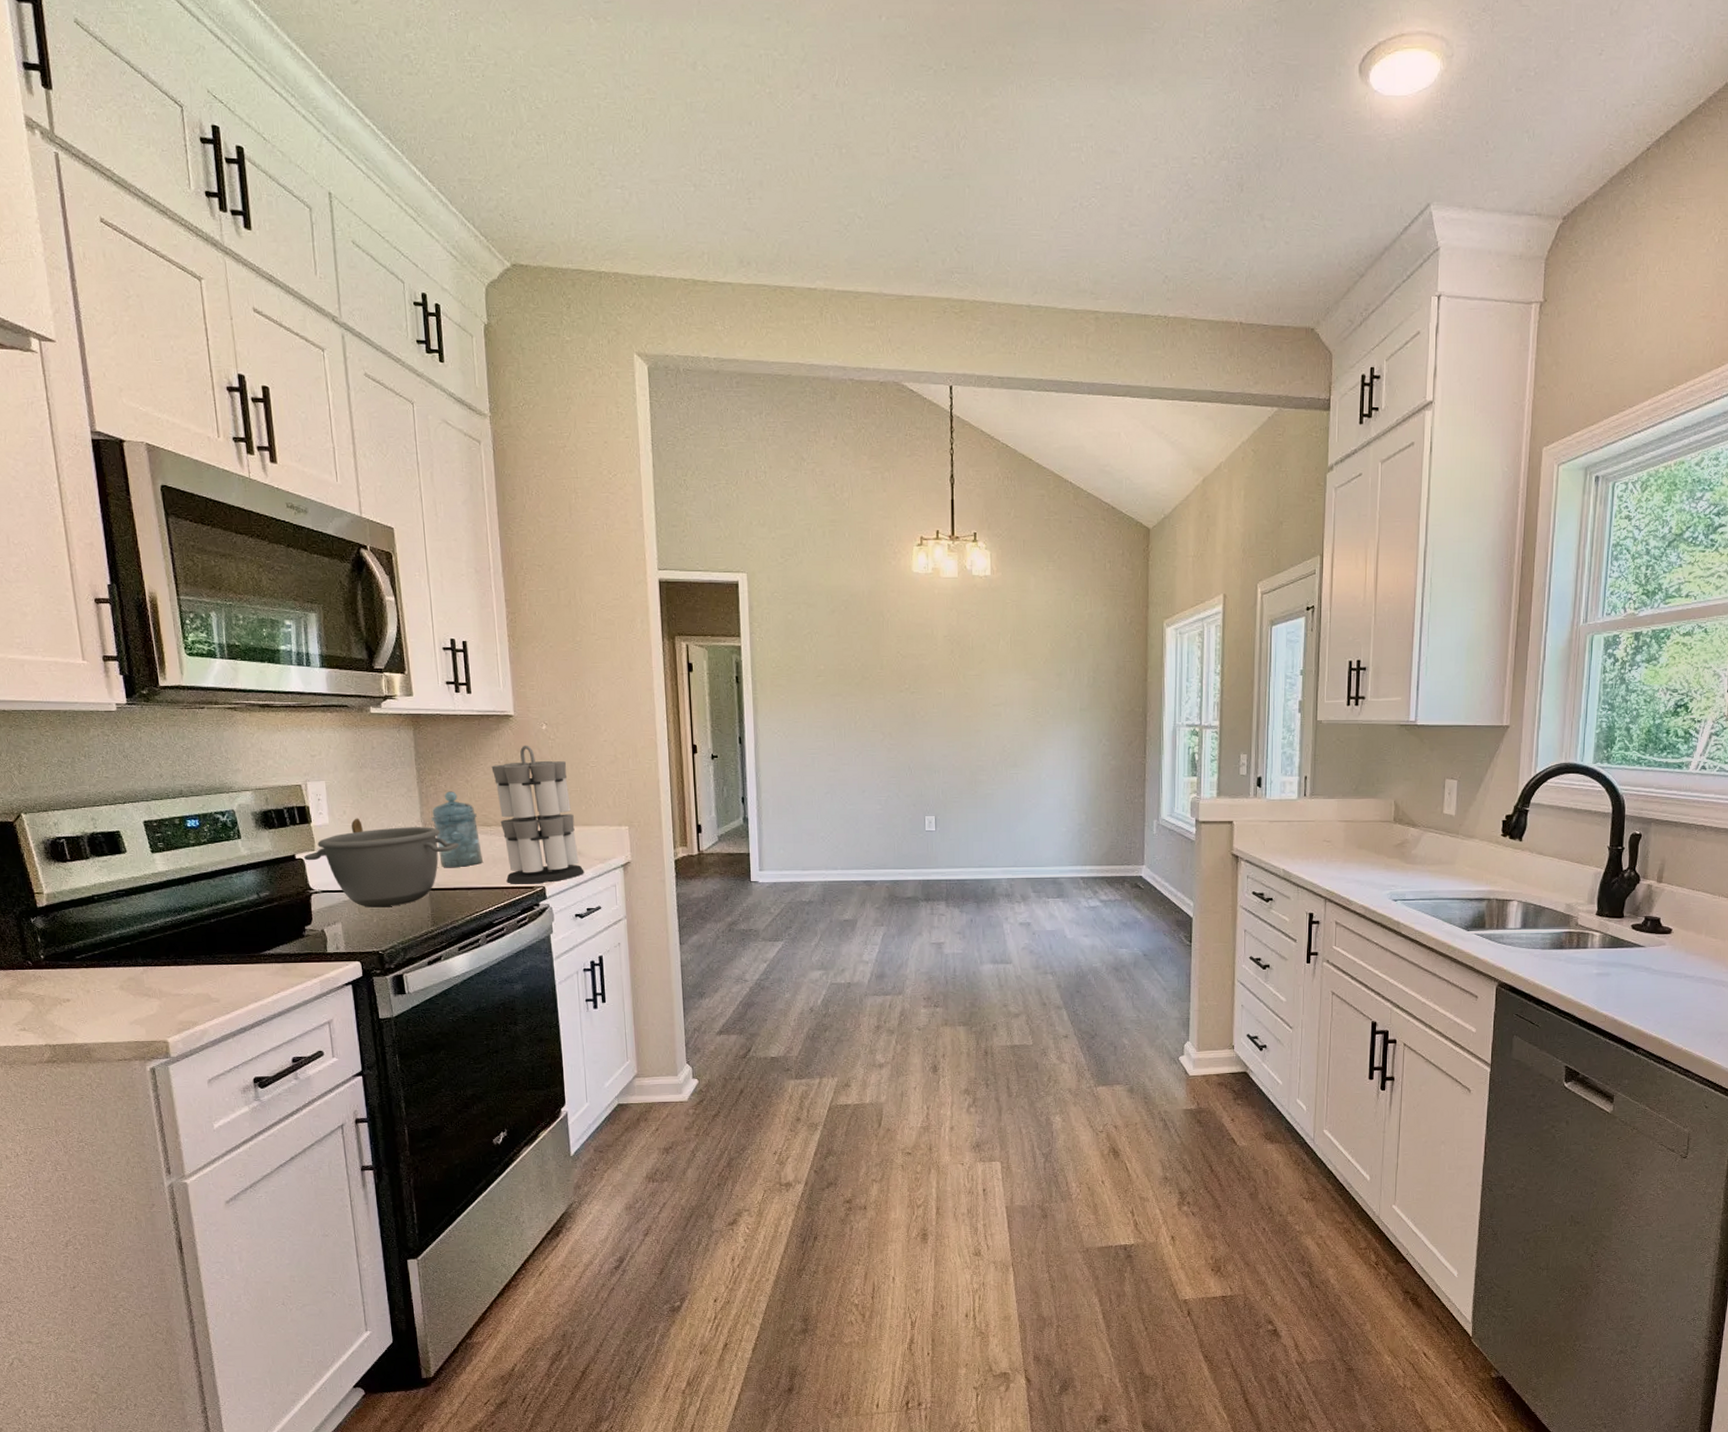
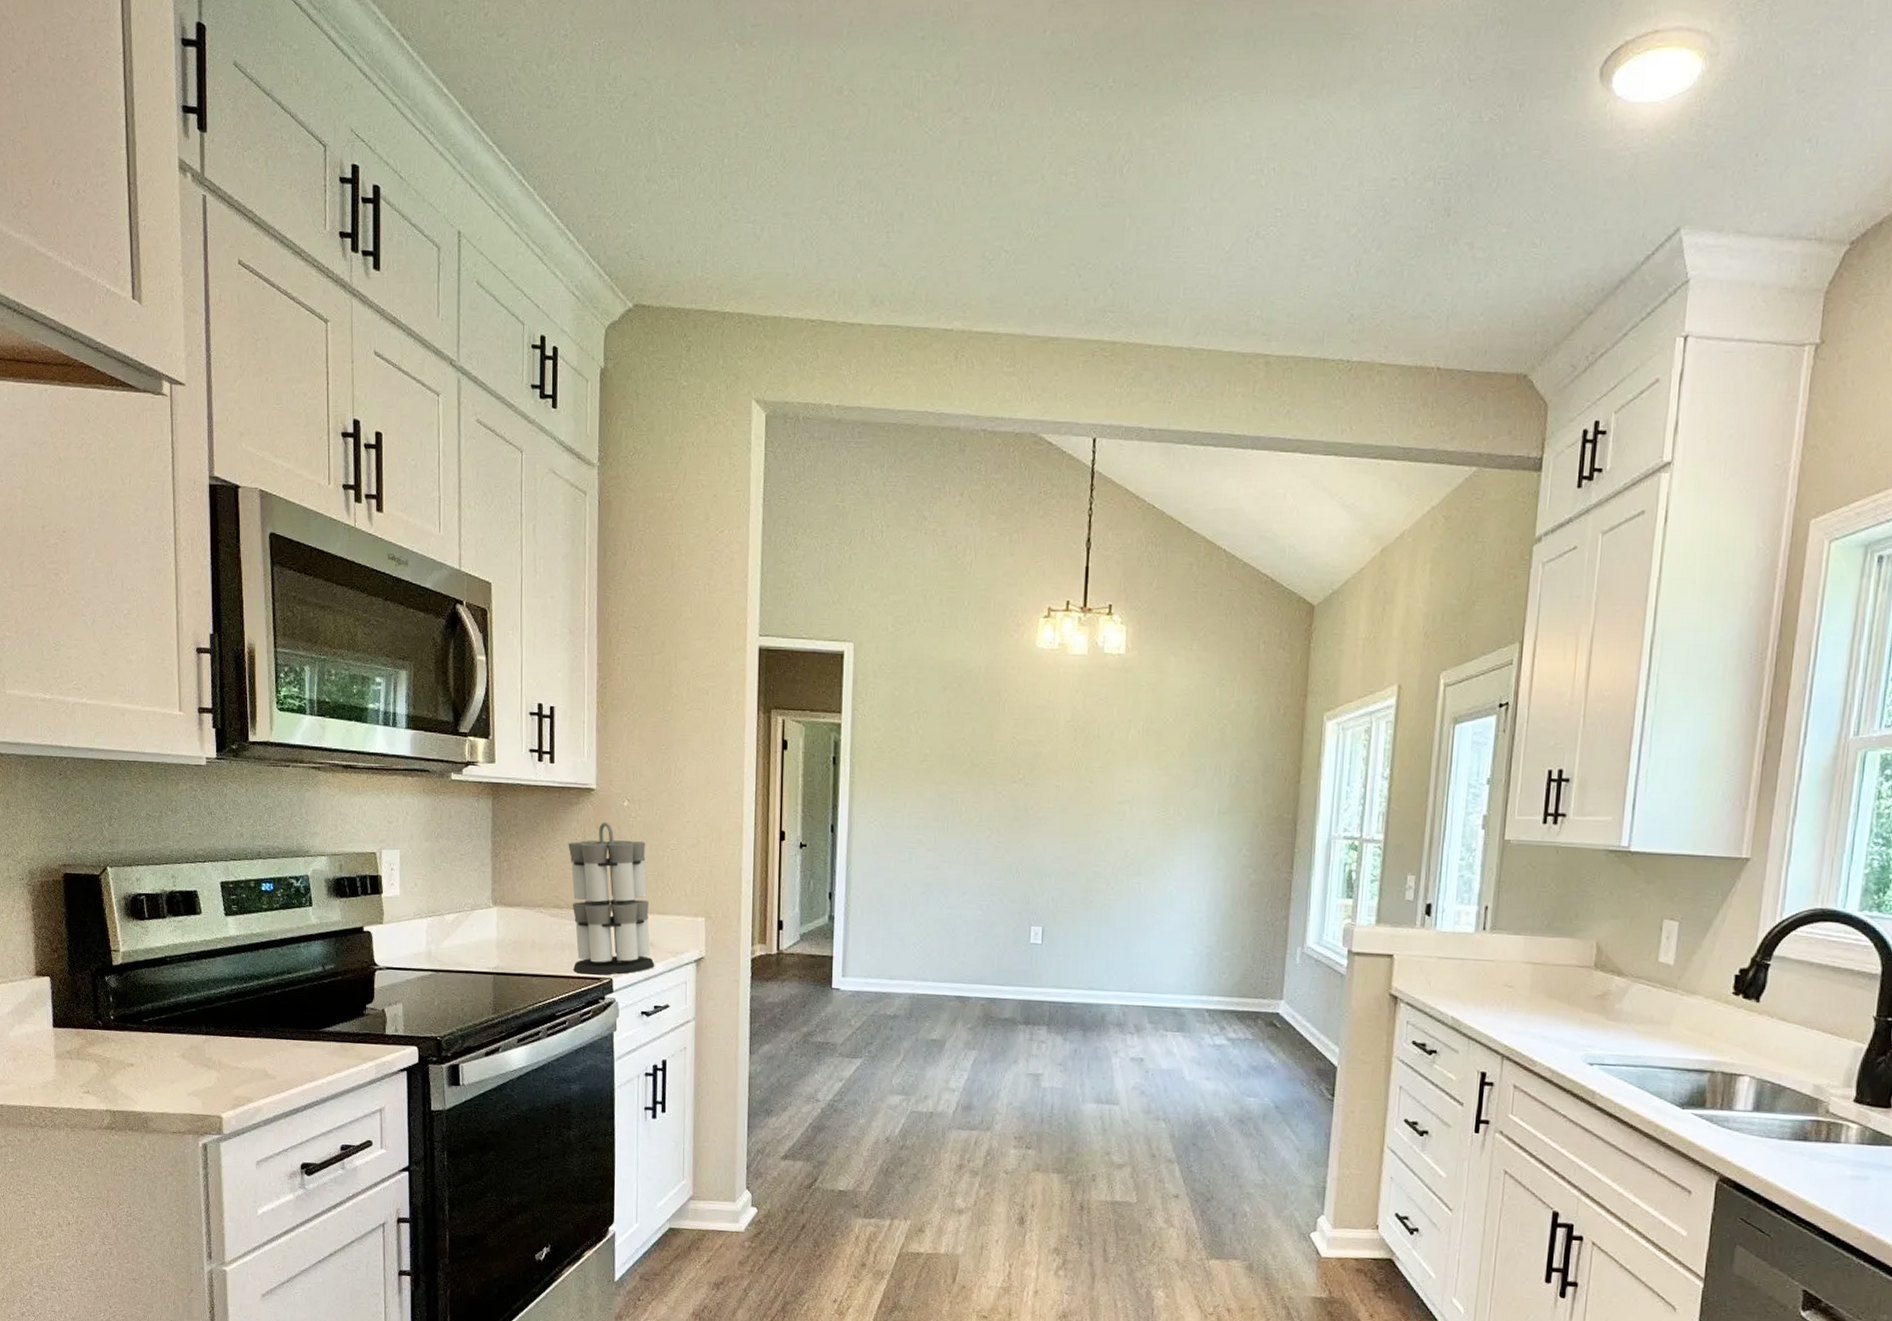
cooking pot: present [303,818,459,908] -> none [371,891,528,990]
canister: present [430,791,483,868] -> none [501,867,551,952]

